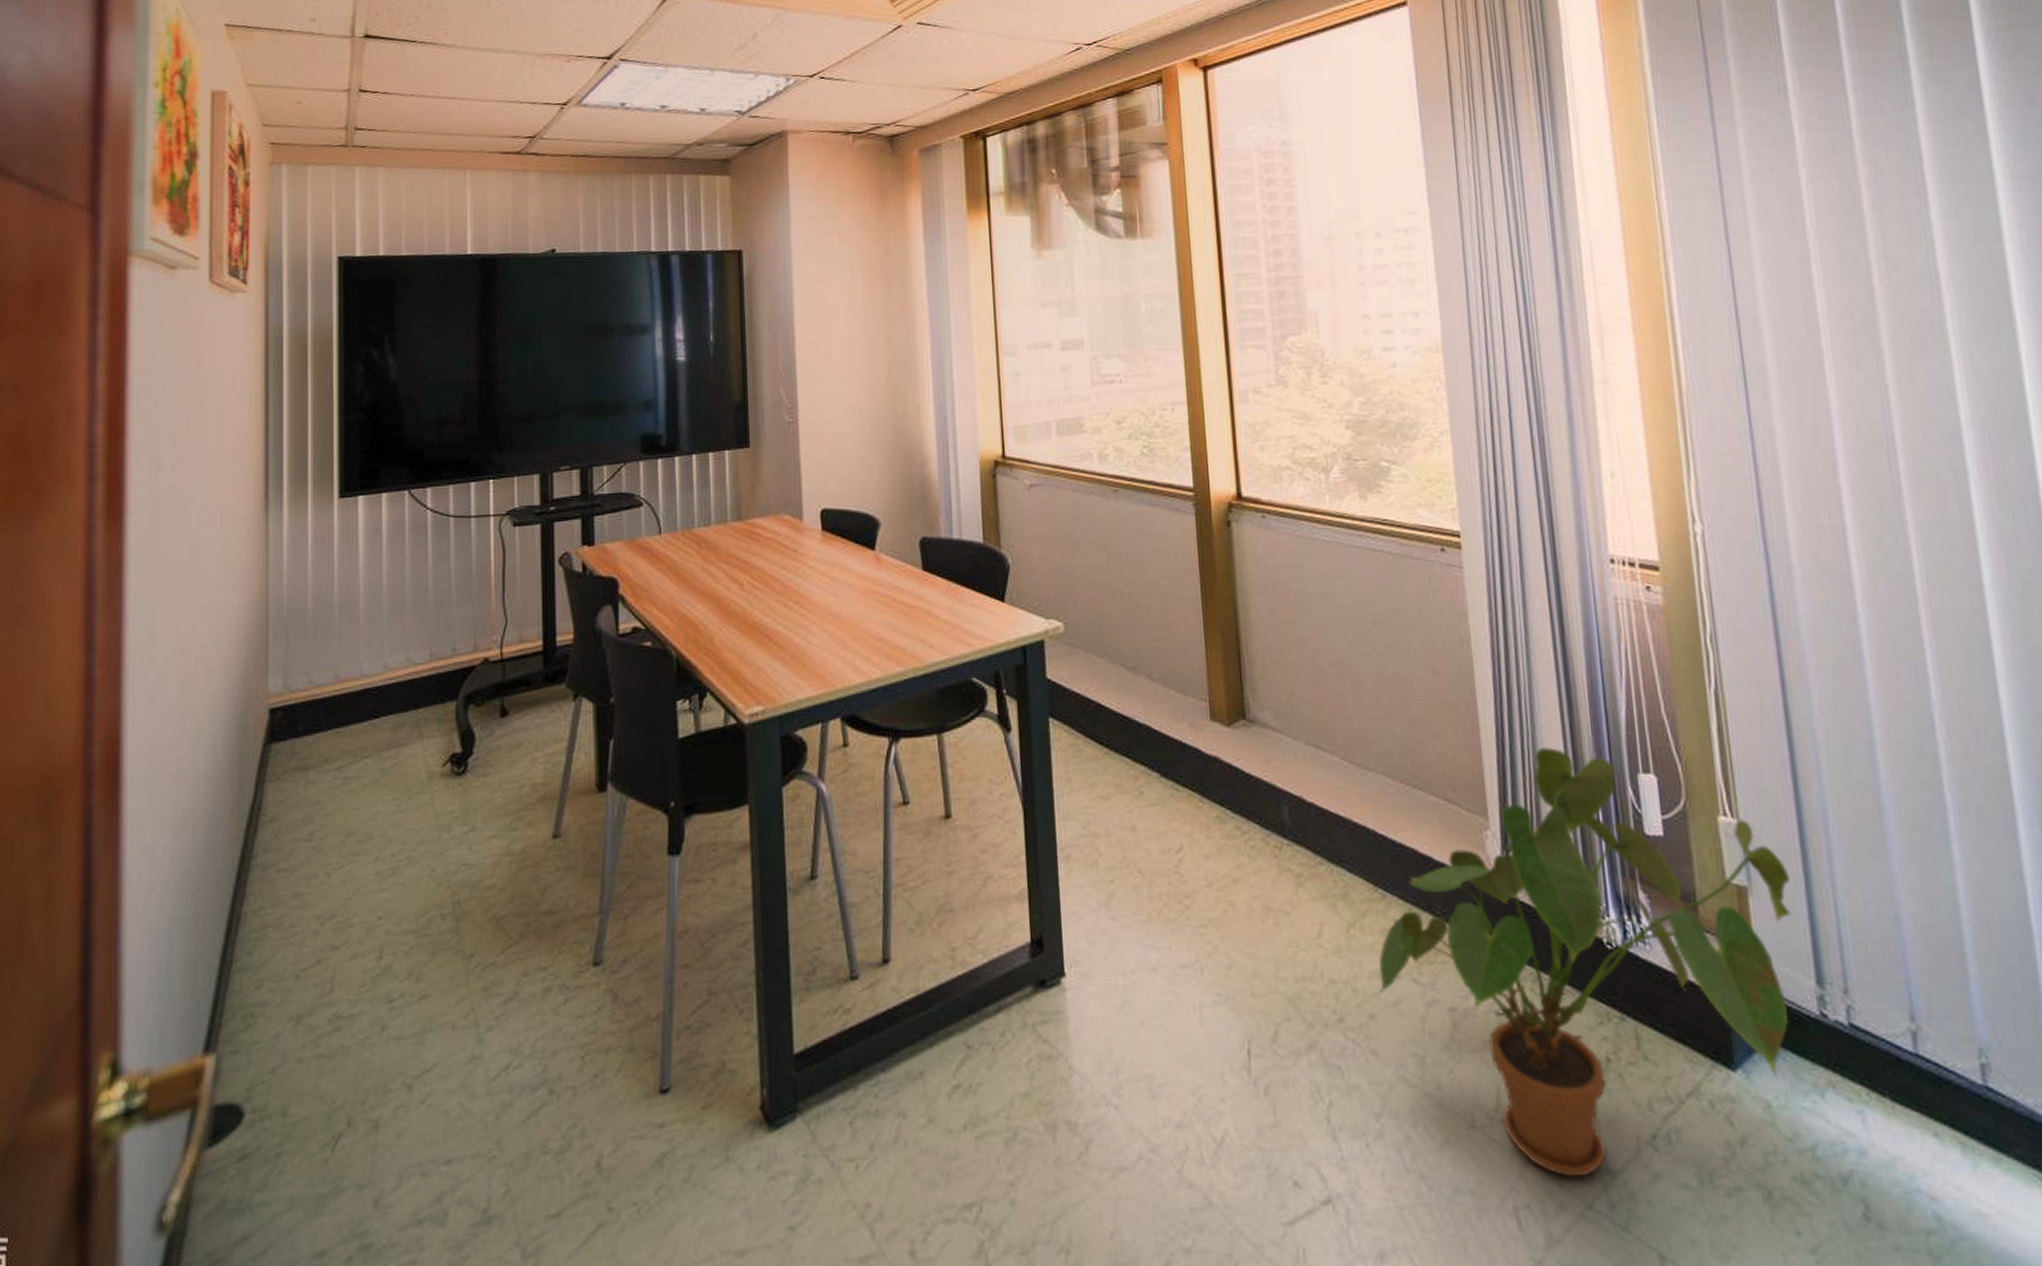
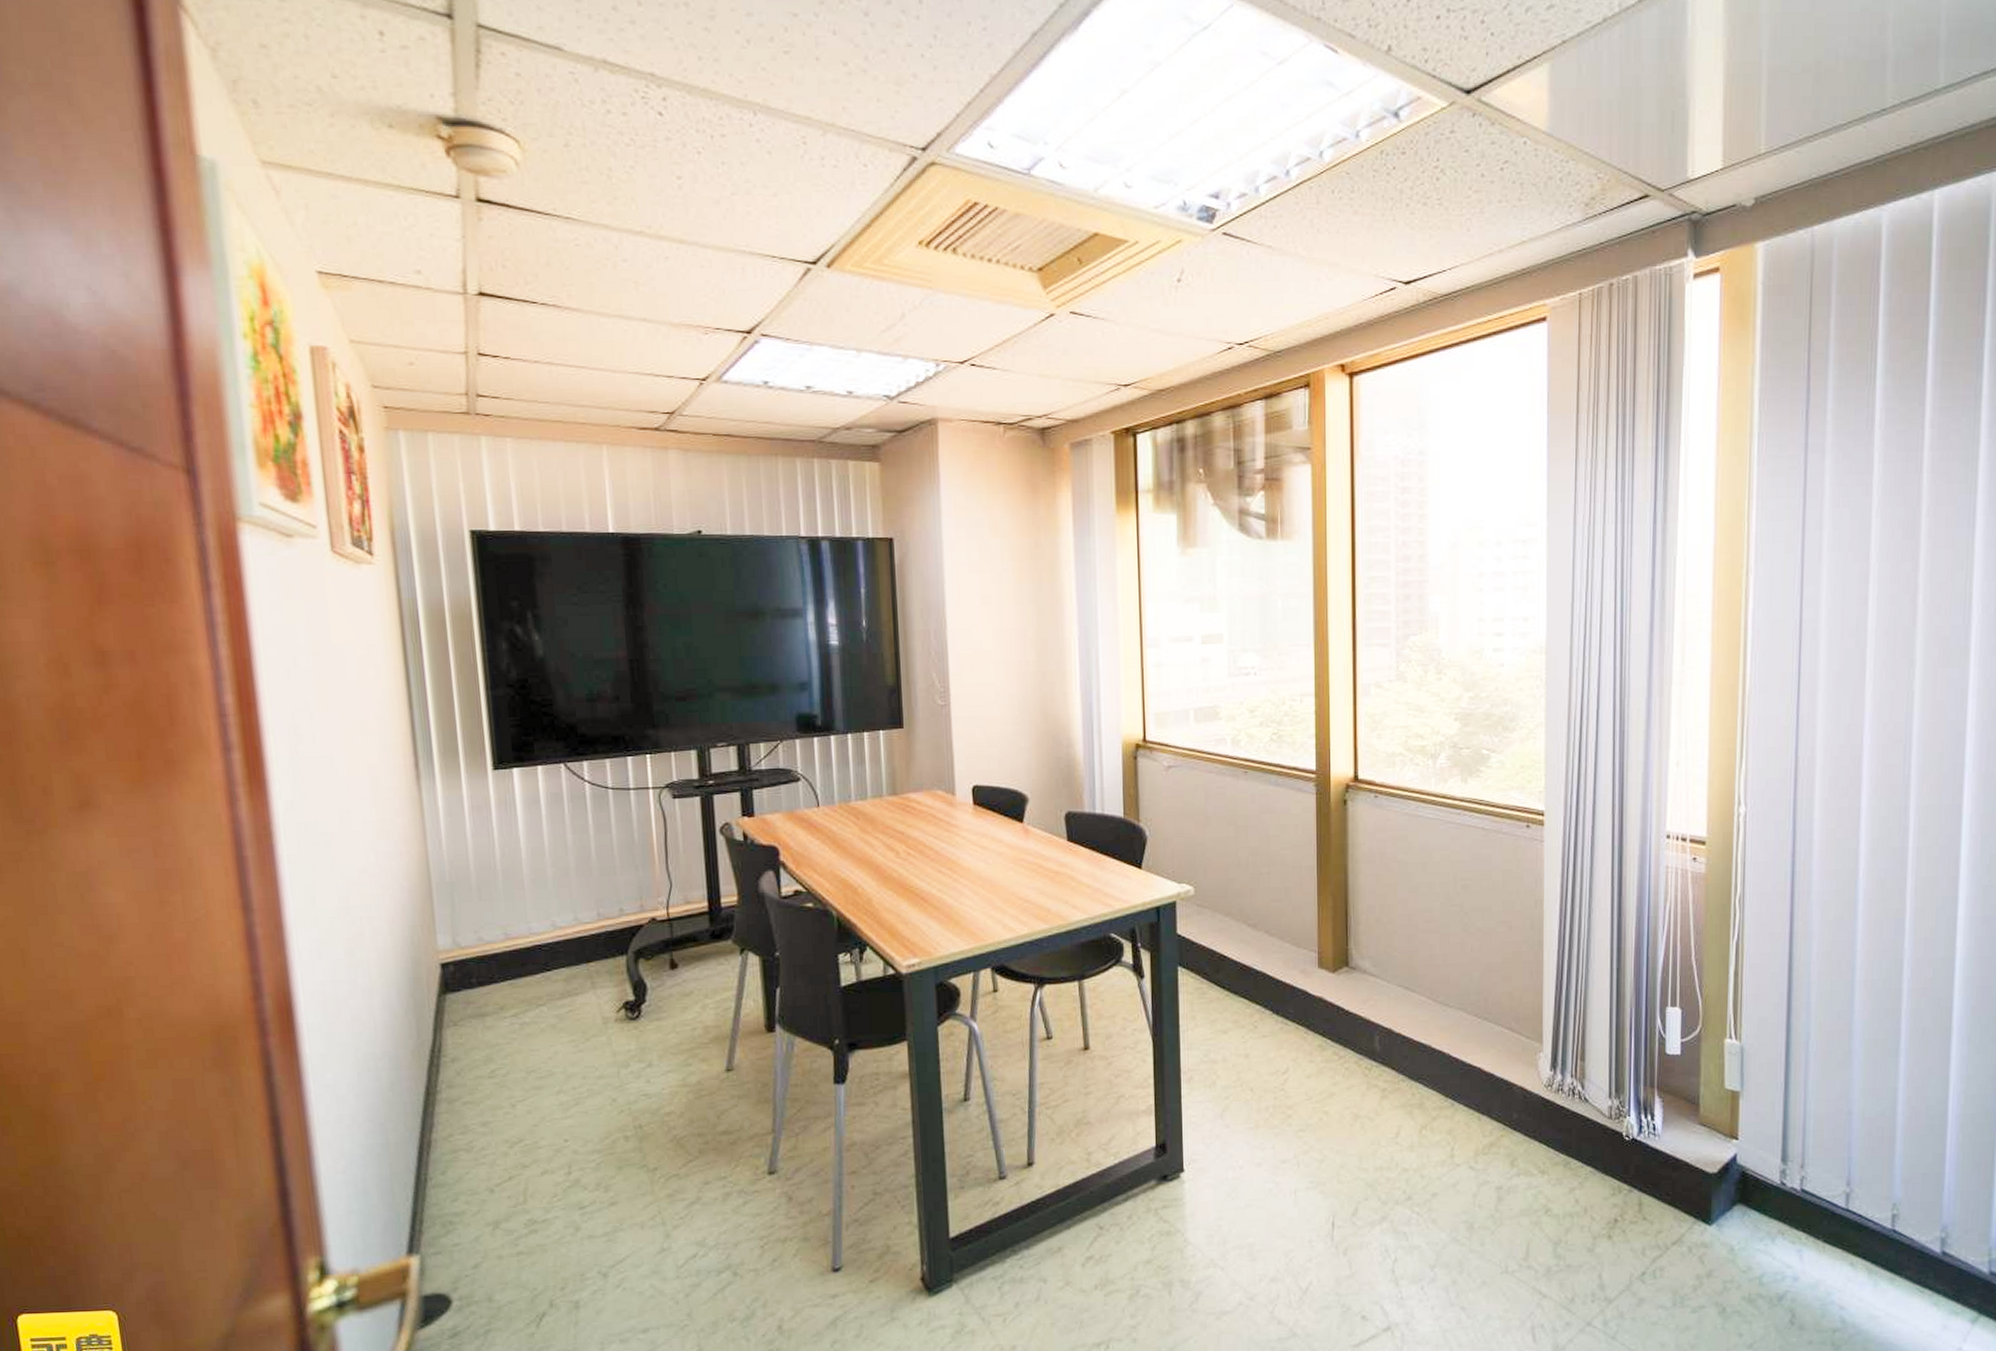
house plant: present [1378,746,1792,1177] -> none [1442,986,1773,1304]

